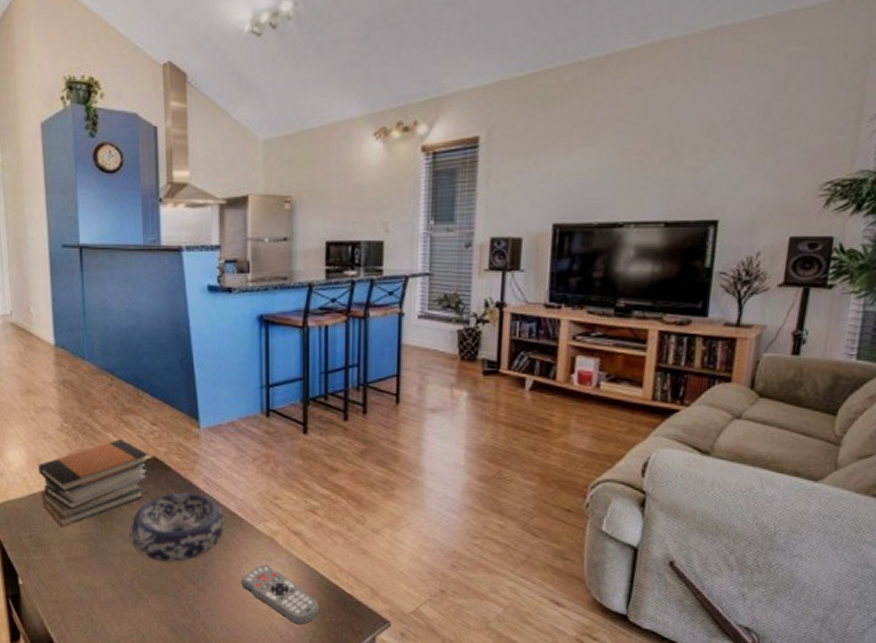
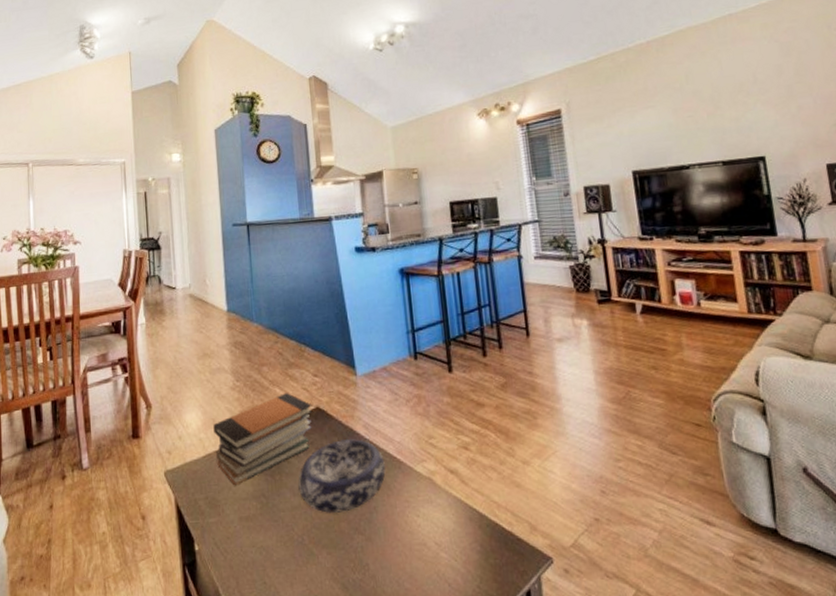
remote control: present [241,564,320,625] -> none [405,506,484,570]

